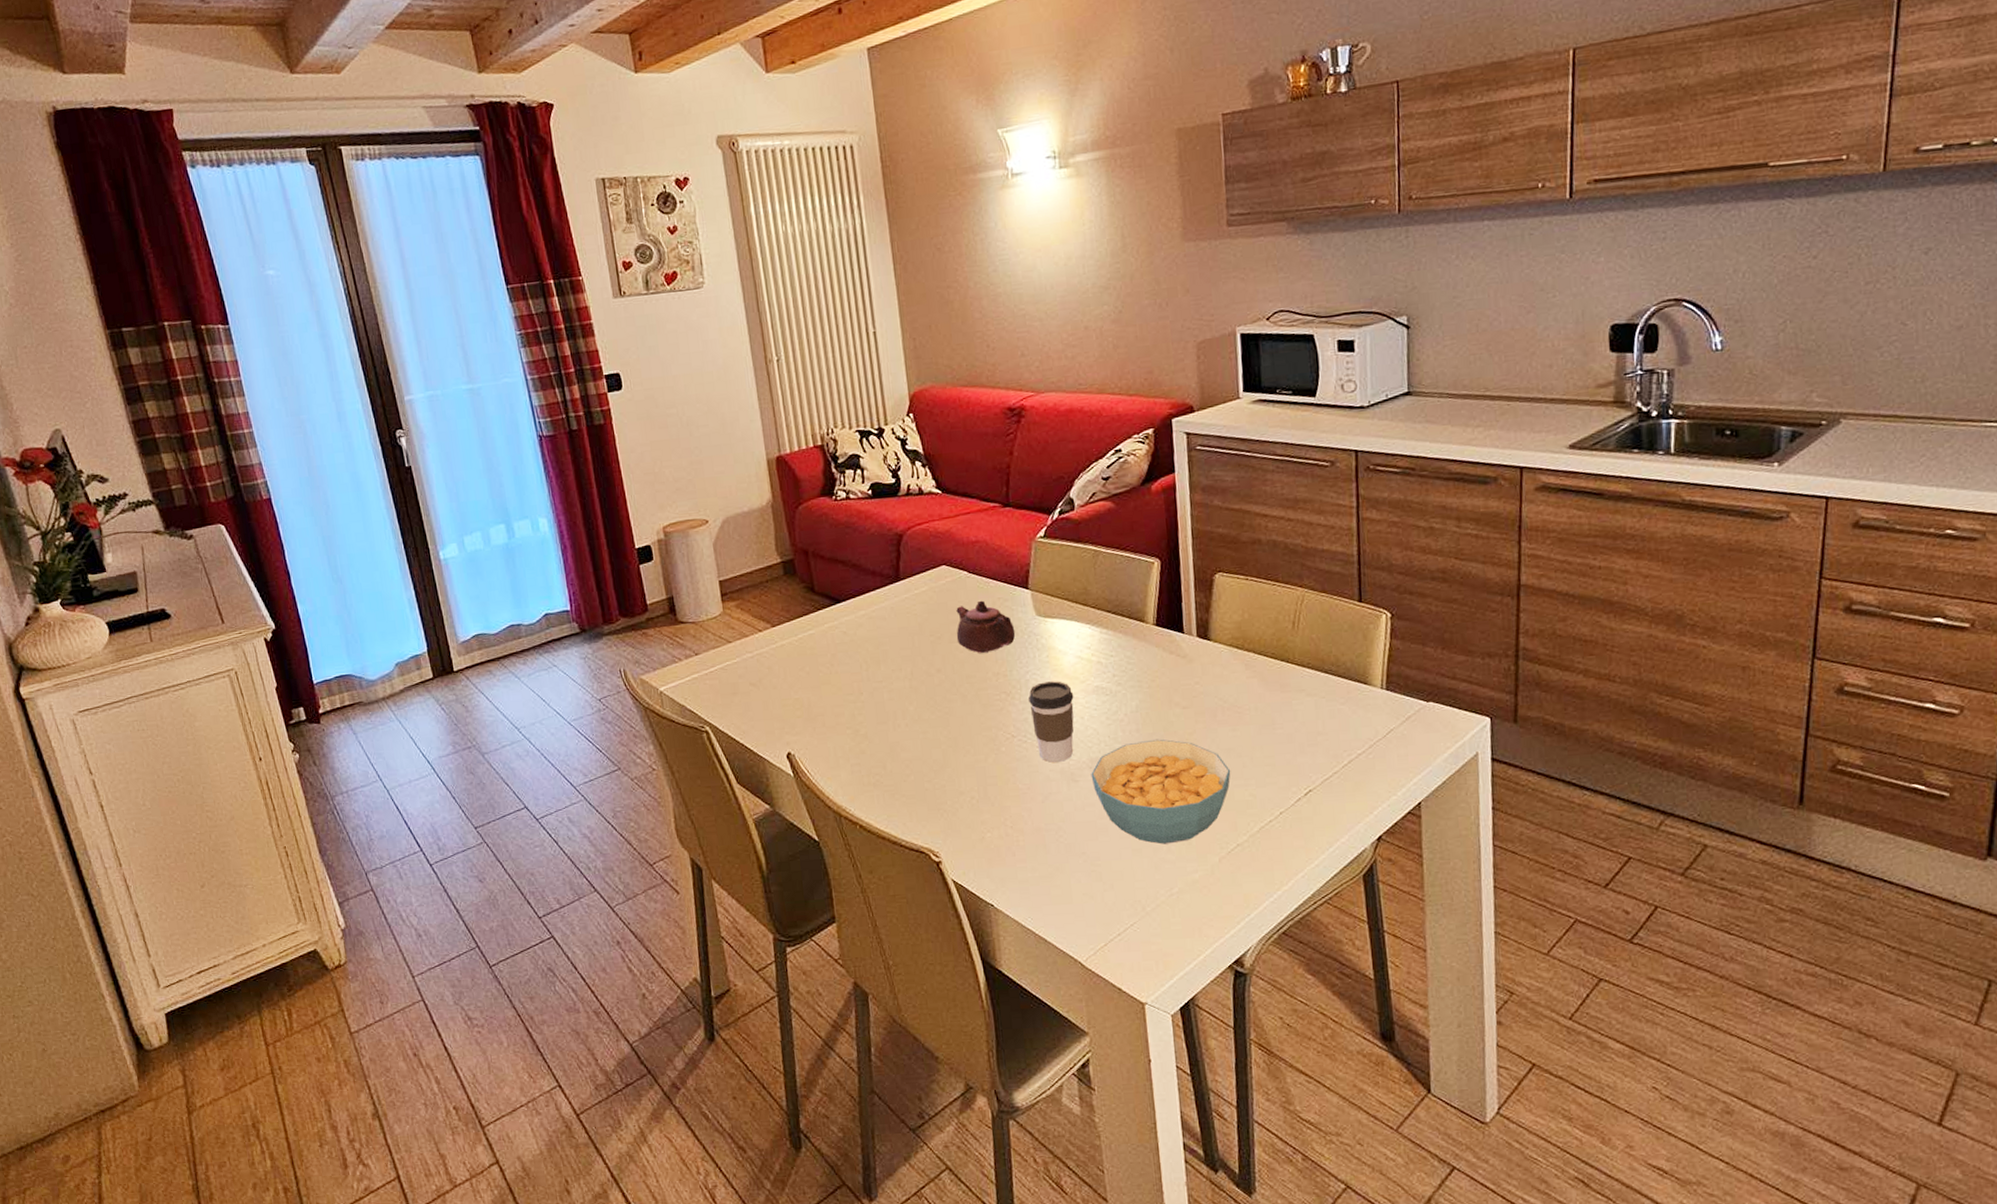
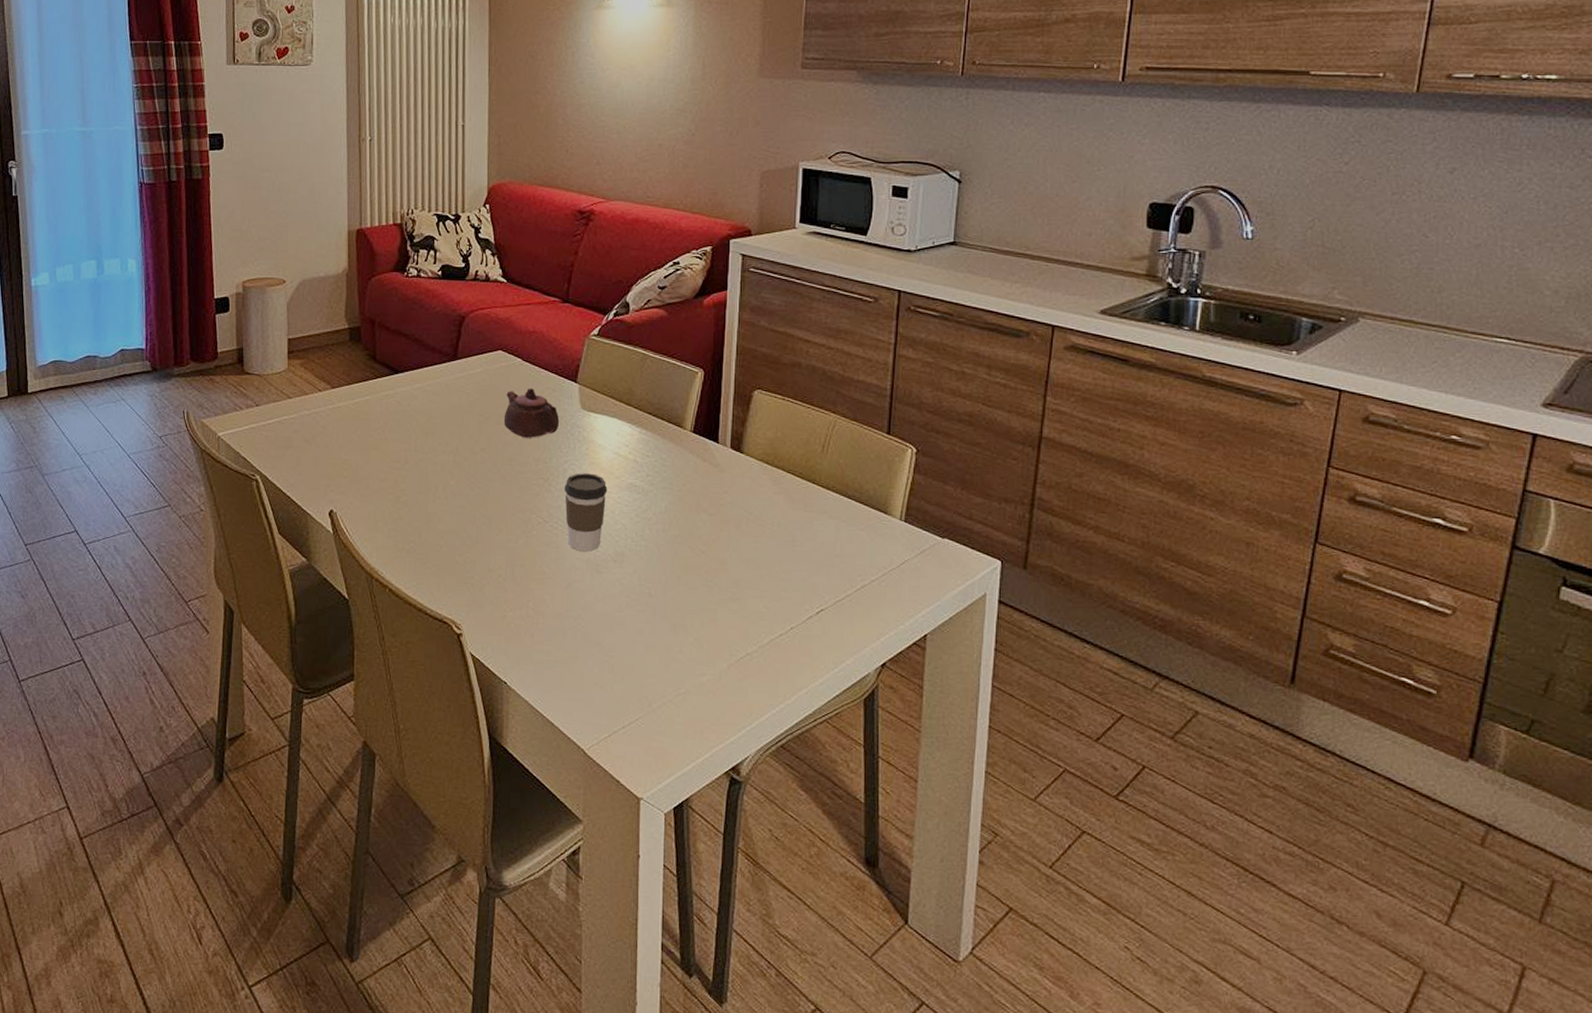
cereal bowl: present [1091,739,1231,844] -> none [615,541,748,645]

